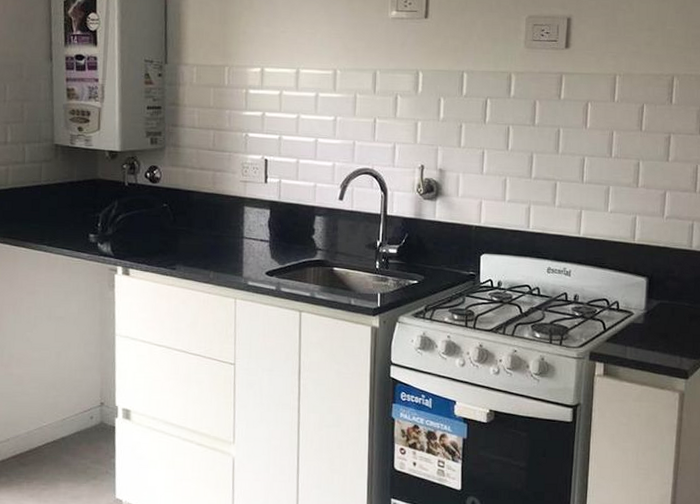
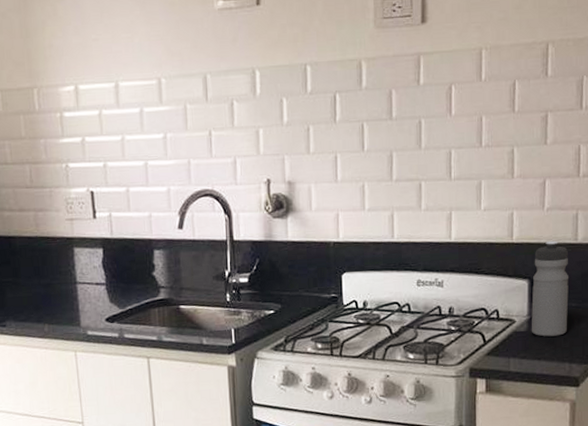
water bottle: none [647,245,684,331] -> present [531,240,570,337]

